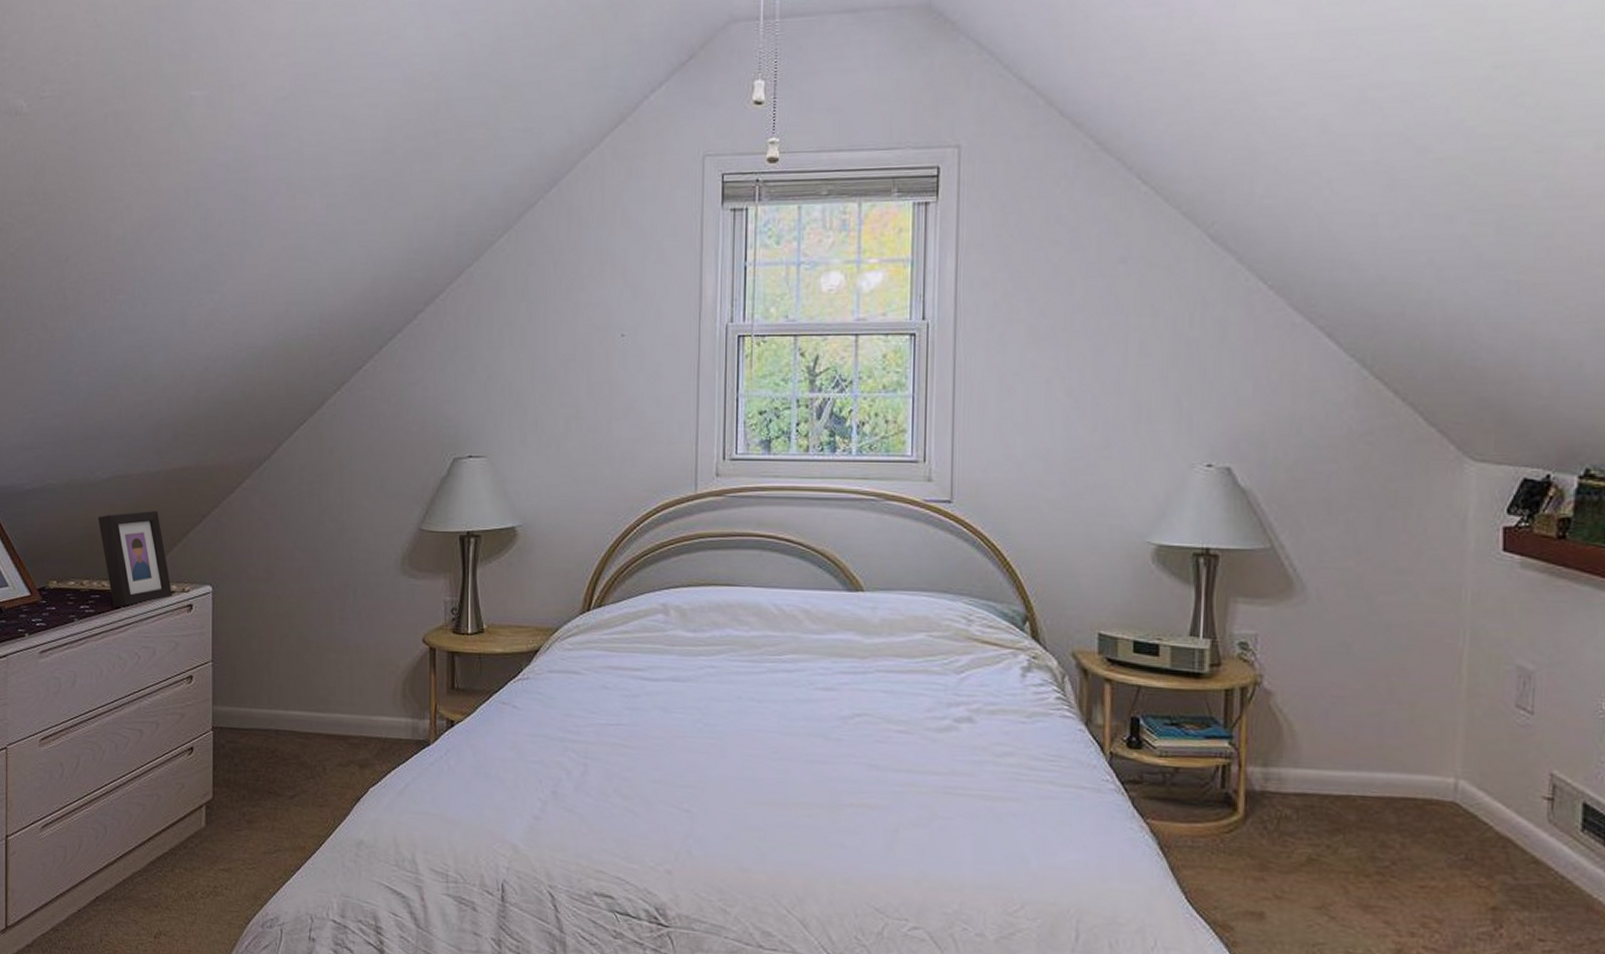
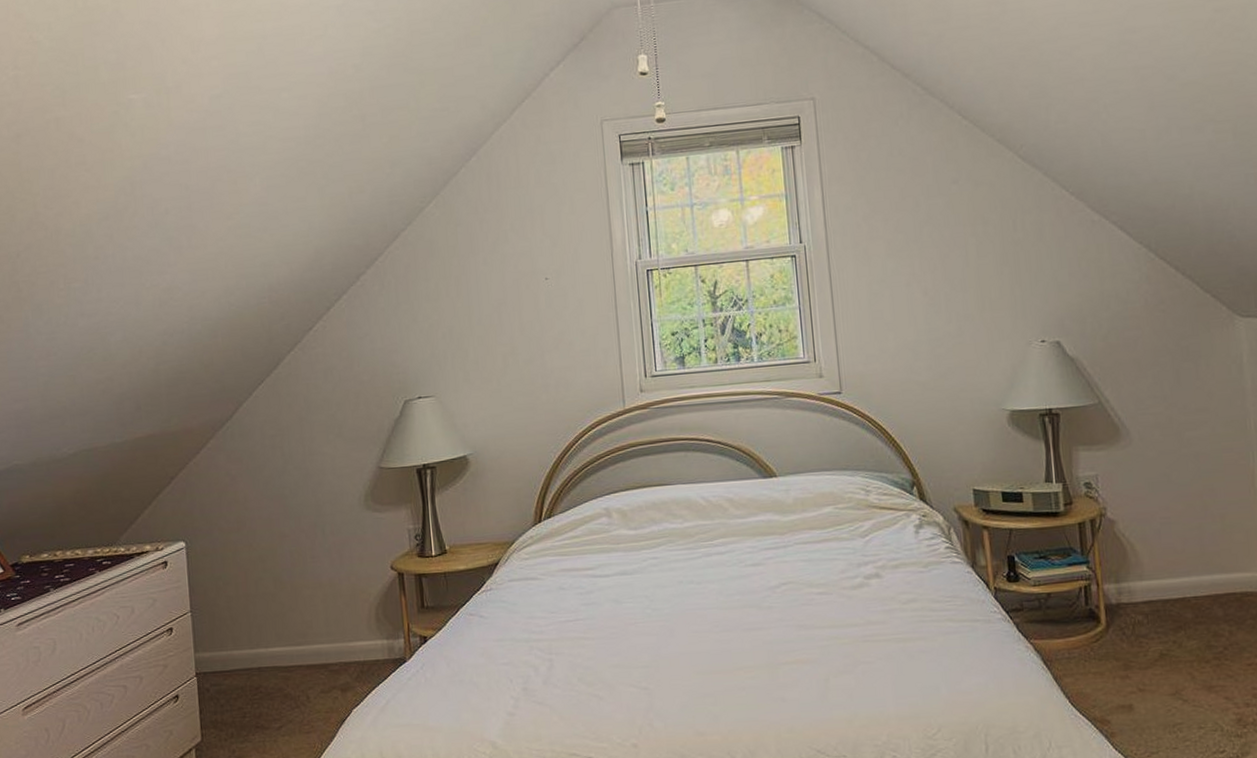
picture frame: present [97,510,172,608] -> none [66,477,146,574]

